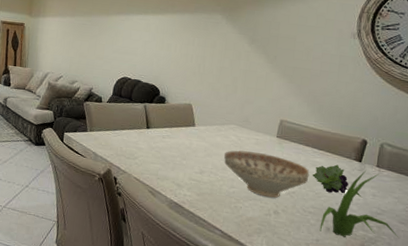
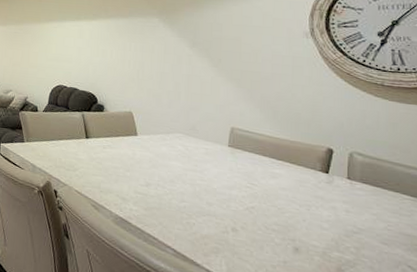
decorative bowl: present [224,150,310,198] -> none [171,161,269,214]
fruit: present [313,164,349,194] -> none [273,176,317,210]
plant: present [319,171,399,239] -> none [286,183,383,262]

